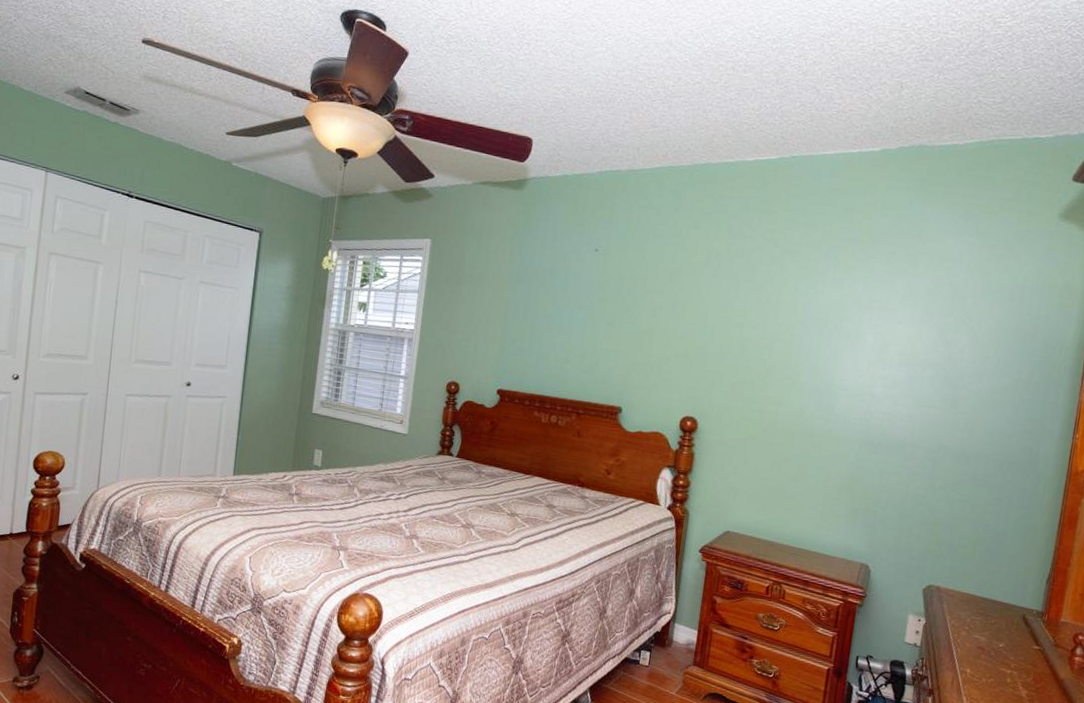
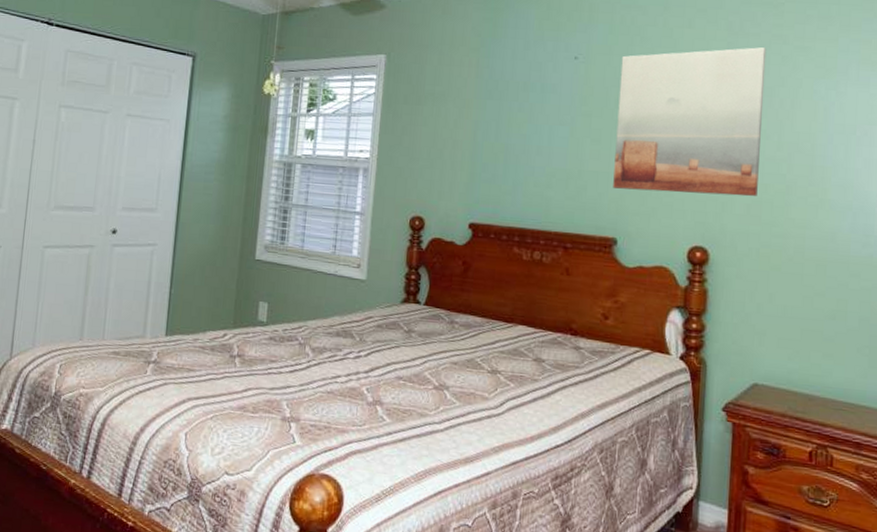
wall art: none [621,248,760,377] -> present [613,47,767,197]

